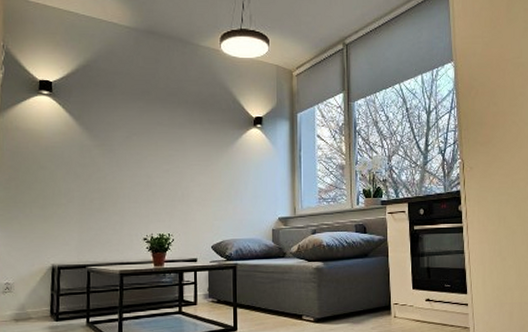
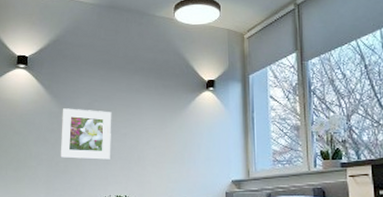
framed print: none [94,141,153,197] -> present [60,108,112,160]

